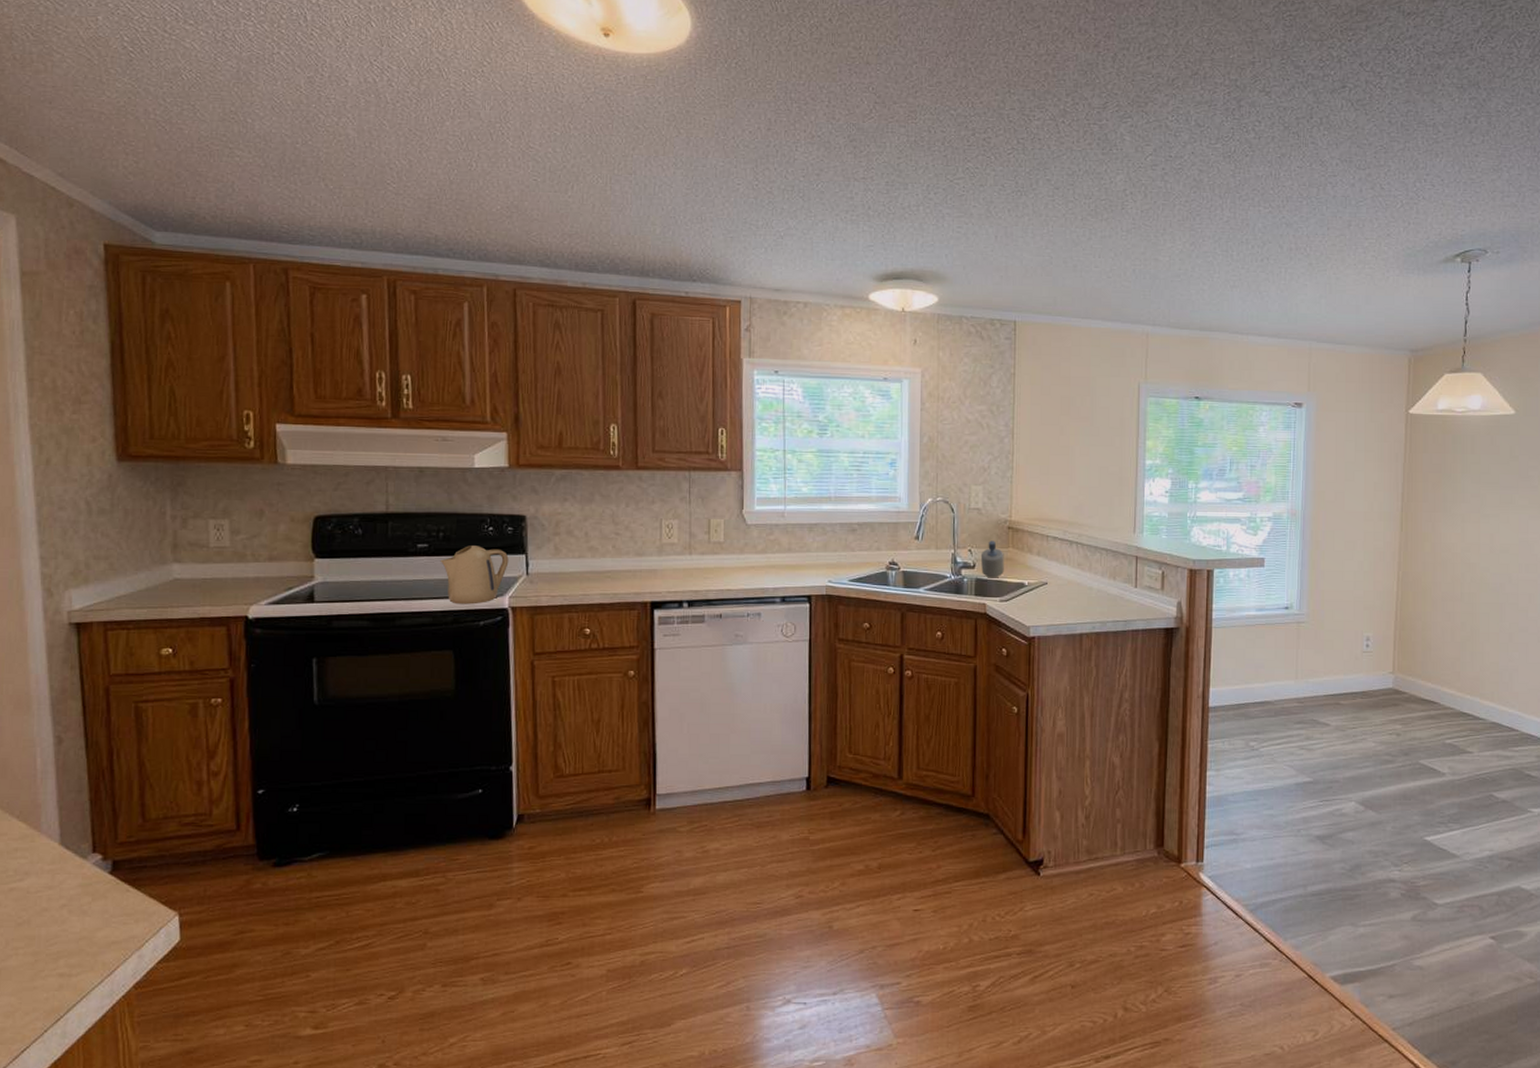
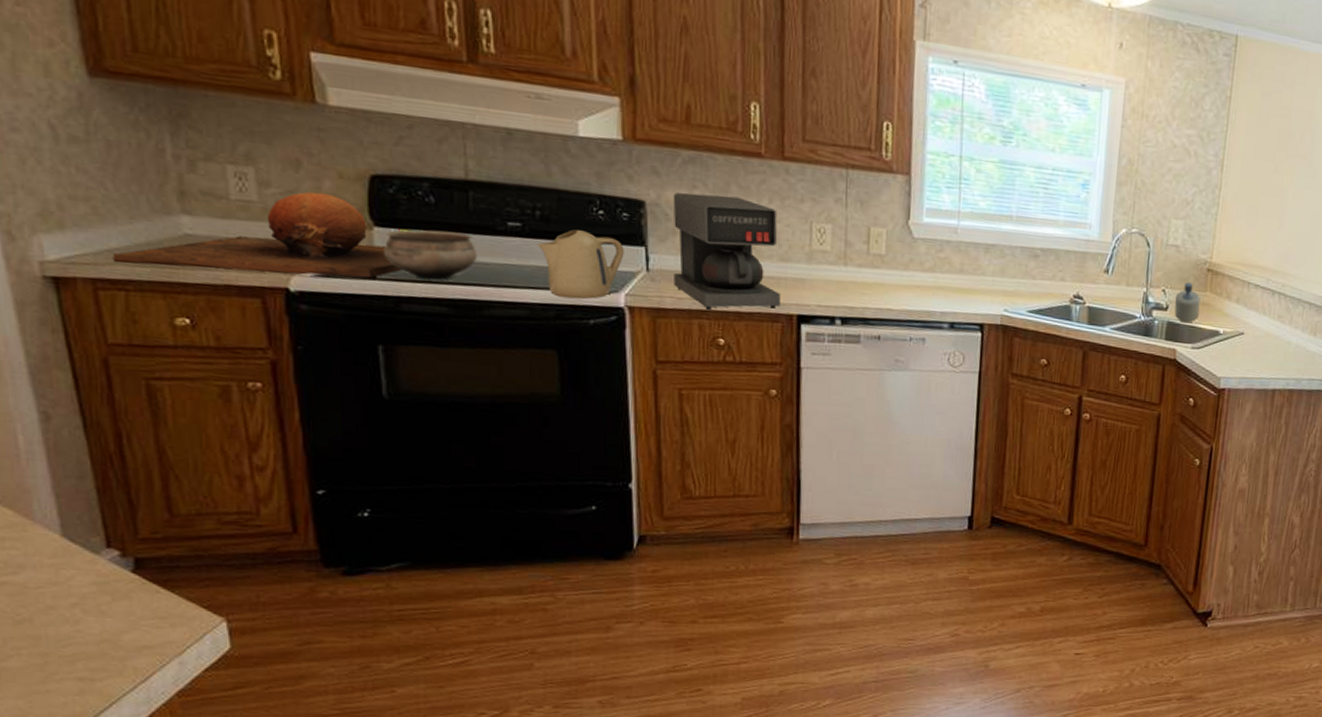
chopping board: none [120,534,335,607] -> present [112,191,403,278]
cooking pot: none [321,557,393,599] -> present [383,229,478,280]
coffee maker: none [548,504,636,605] -> present [673,193,780,311]

